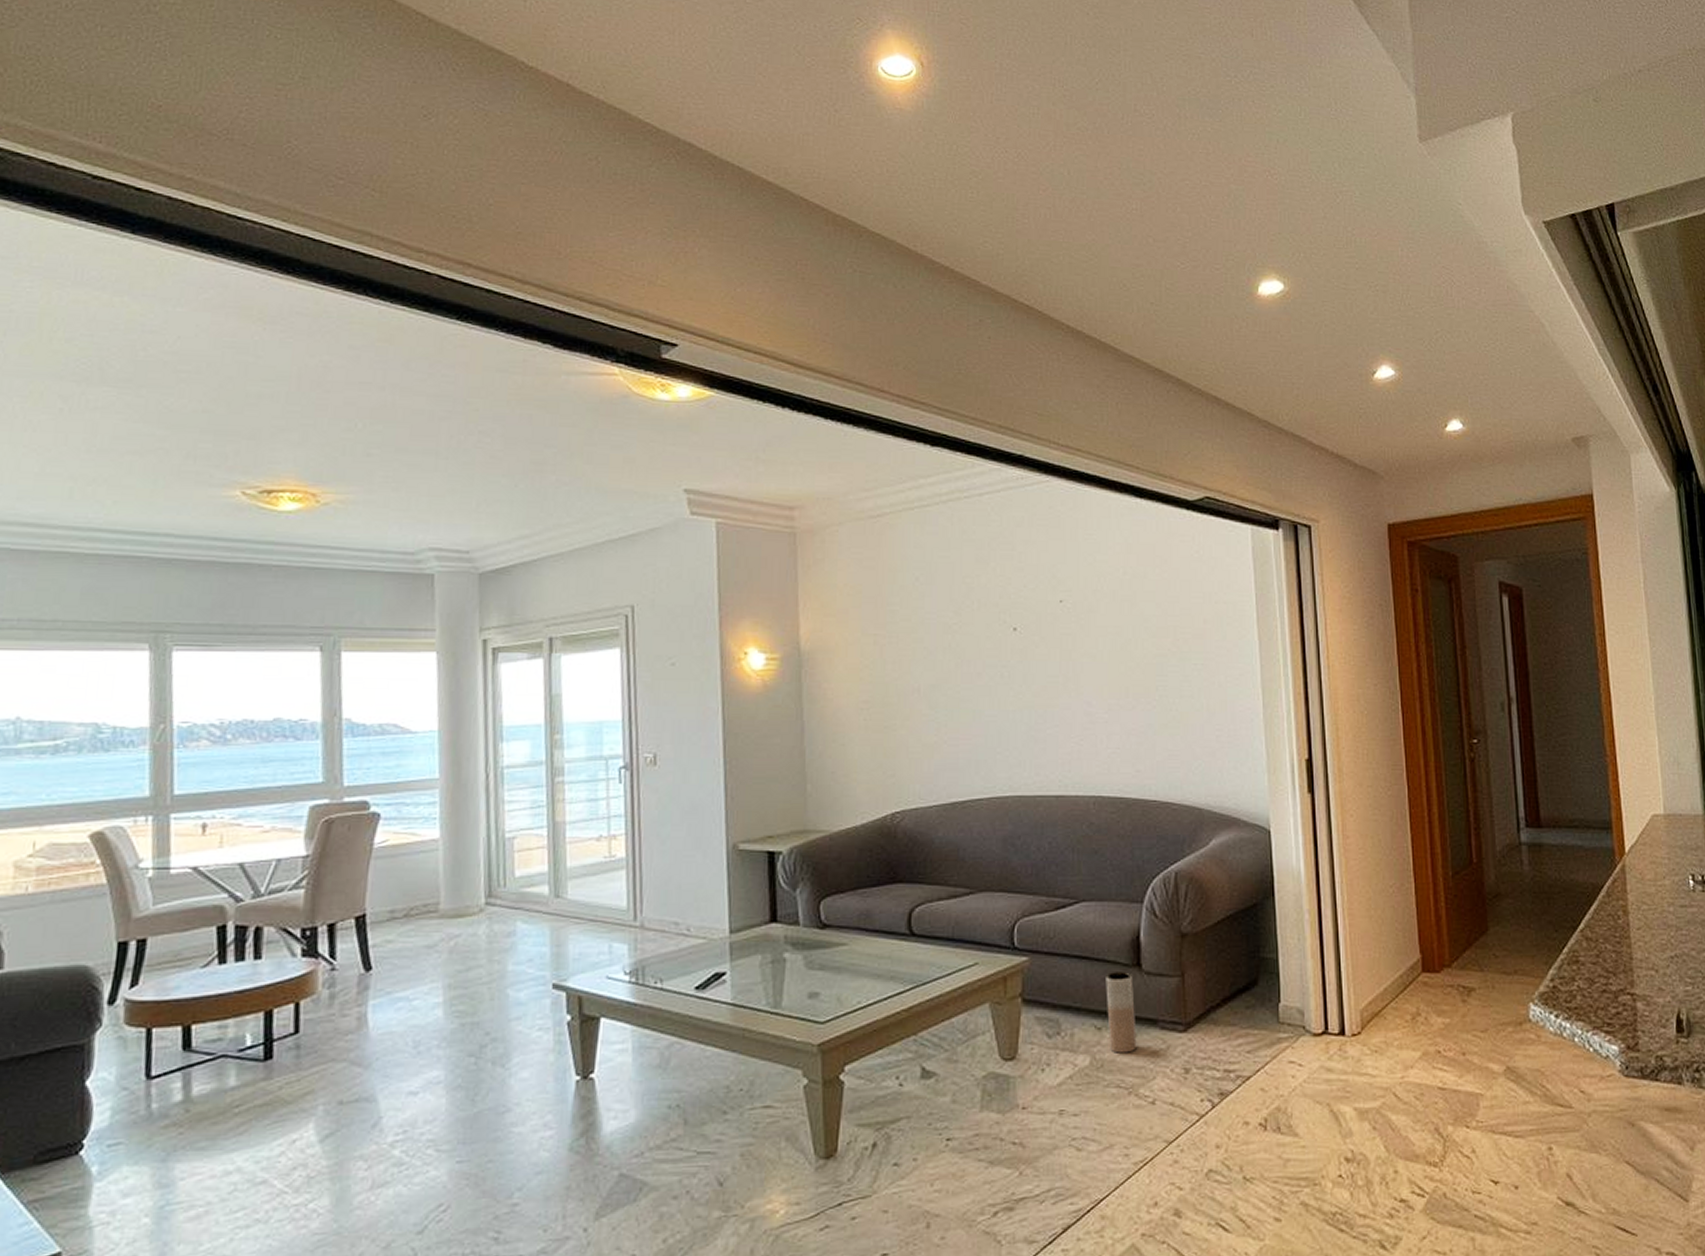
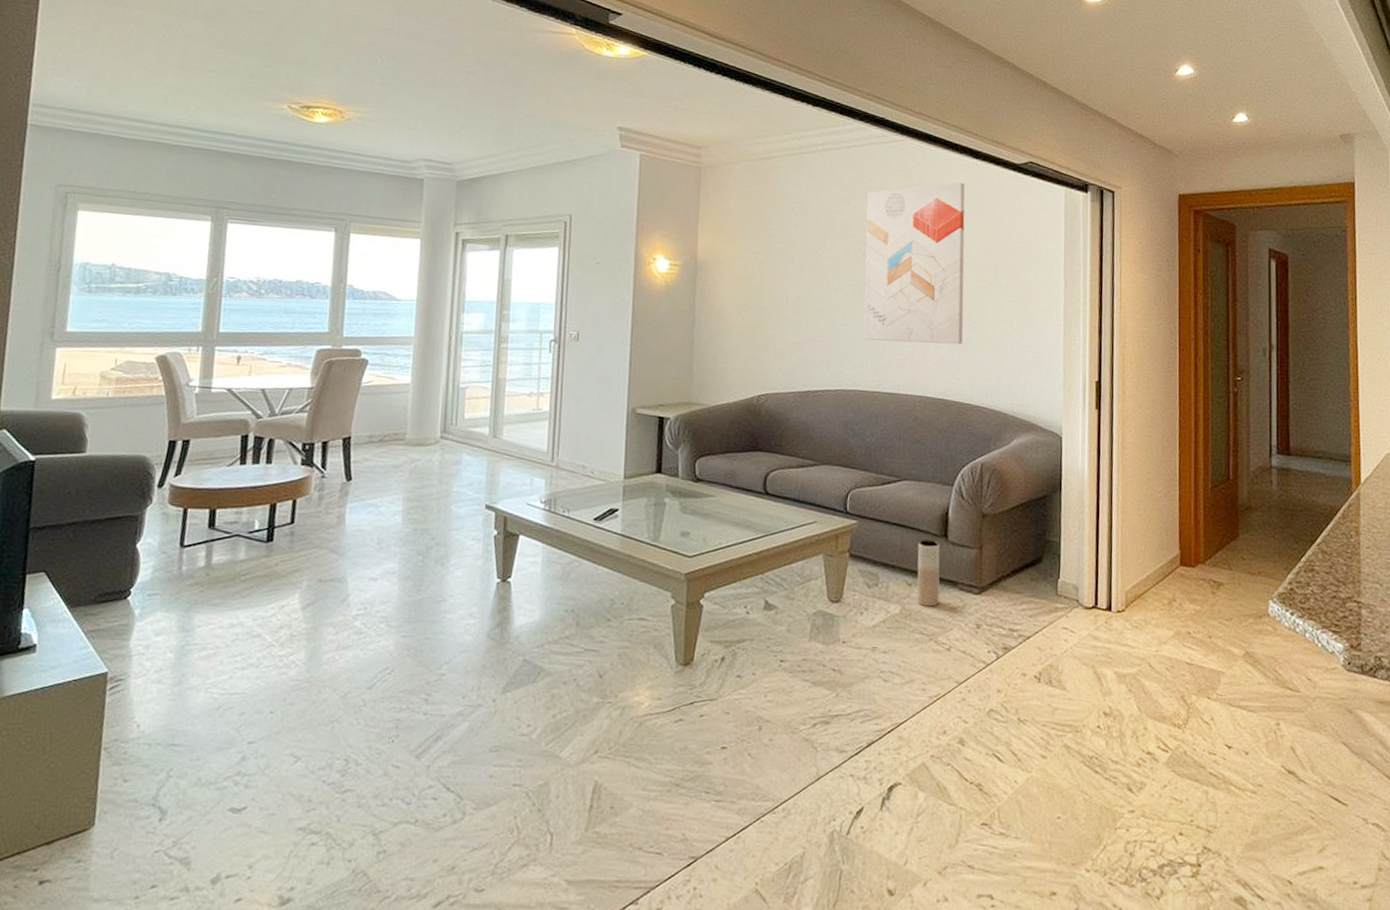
wall art: none [1009,529,1141,733] -> present [864,182,965,345]

